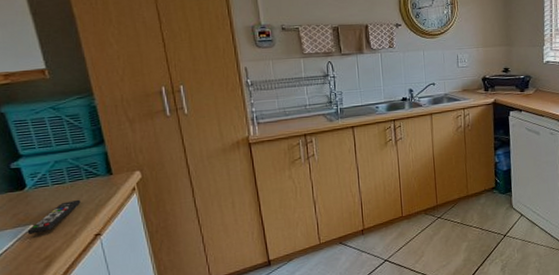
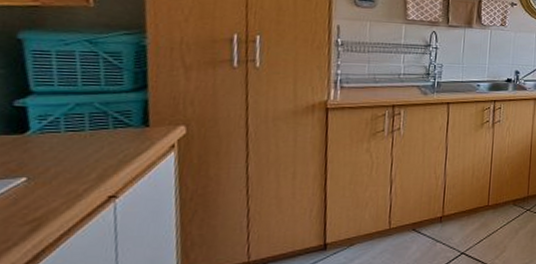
remote control: present [27,199,81,234] -> none [15,152,99,189]

